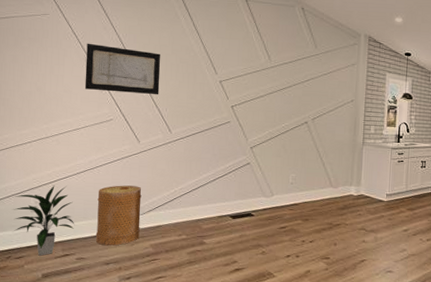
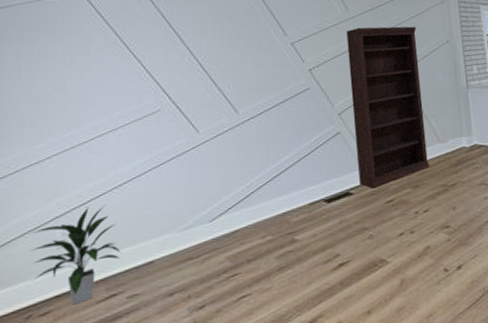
wall art: present [84,43,161,95] -> none [117,22,218,79]
basket: present [95,185,142,246] -> none [149,186,211,272]
bookshelf: none [260,76,327,215] -> present [346,26,430,189]

